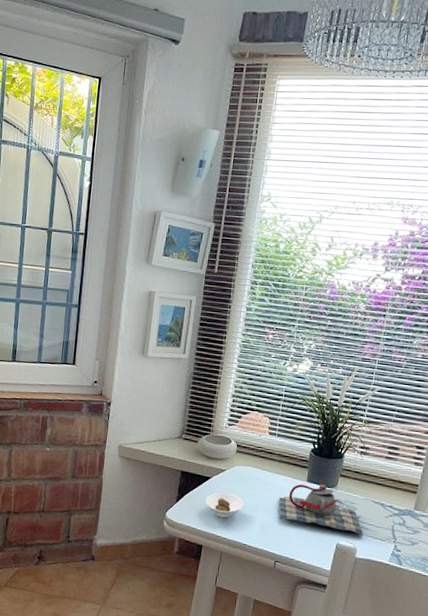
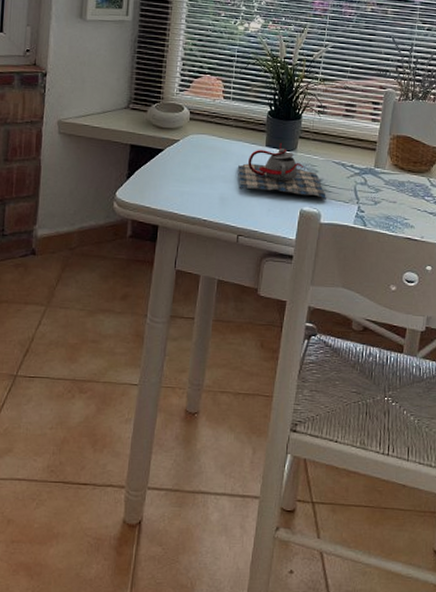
saucer: present [205,492,244,518] -> none [158,165,201,193]

